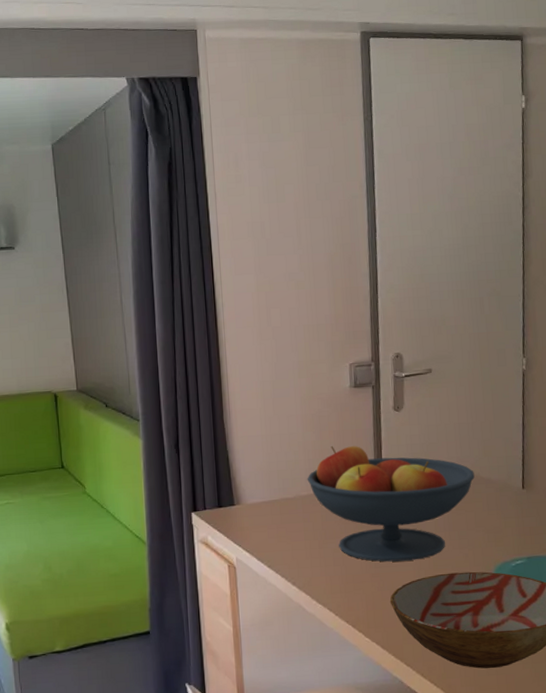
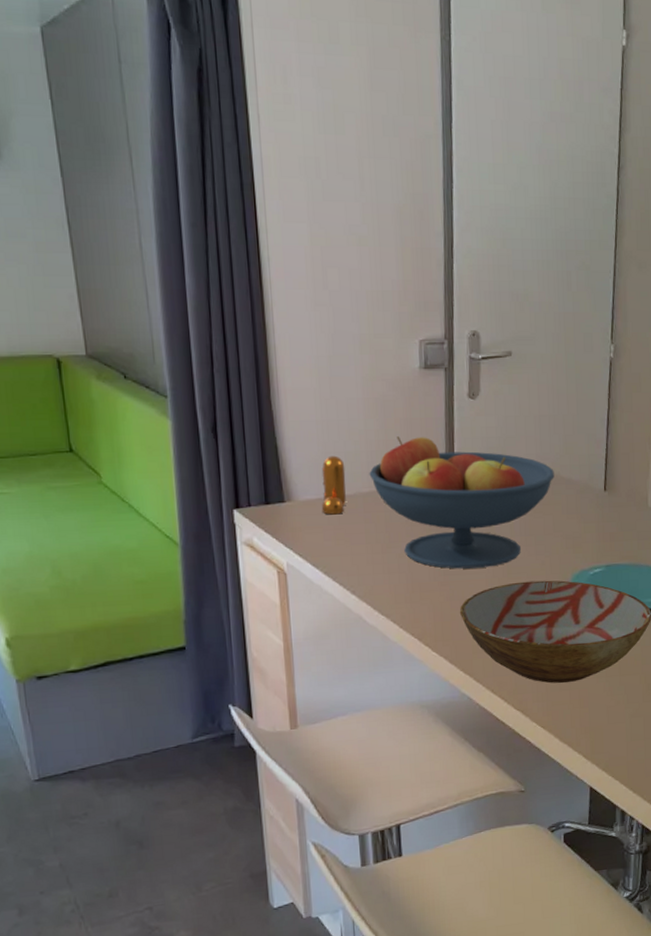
pepper shaker: none [266,464,287,516] -> present [321,455,346,515]

